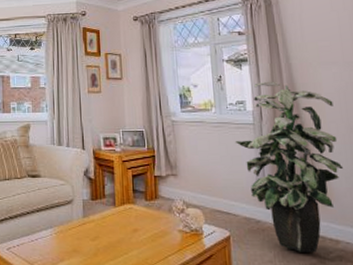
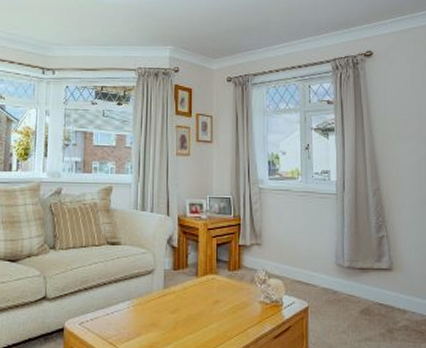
indoor plant: present [235,81,344,253] -> none [318,152,414,322]

